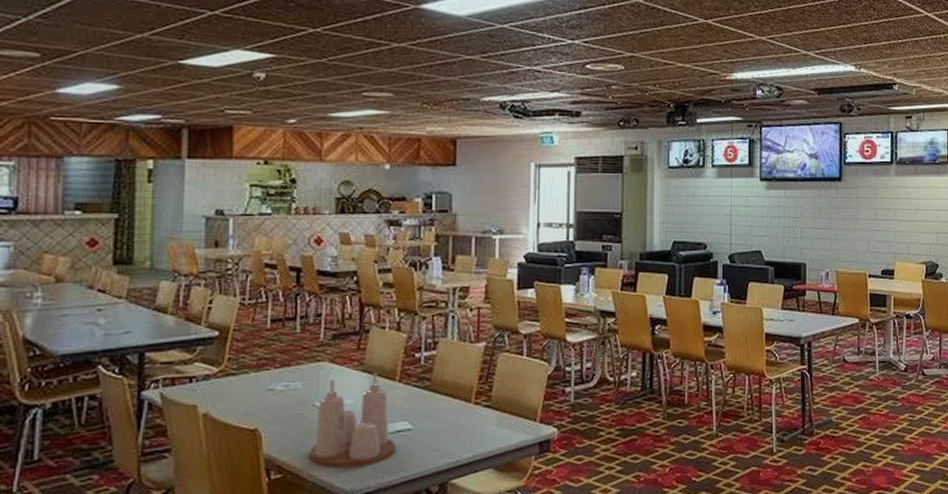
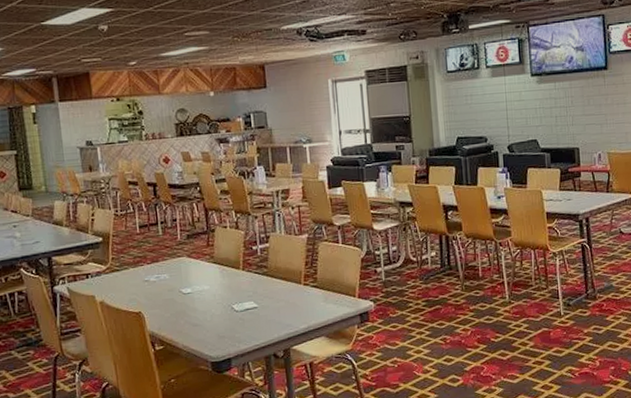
condiment set: present [310,373,395,468] -> none [182,264,246,340]

